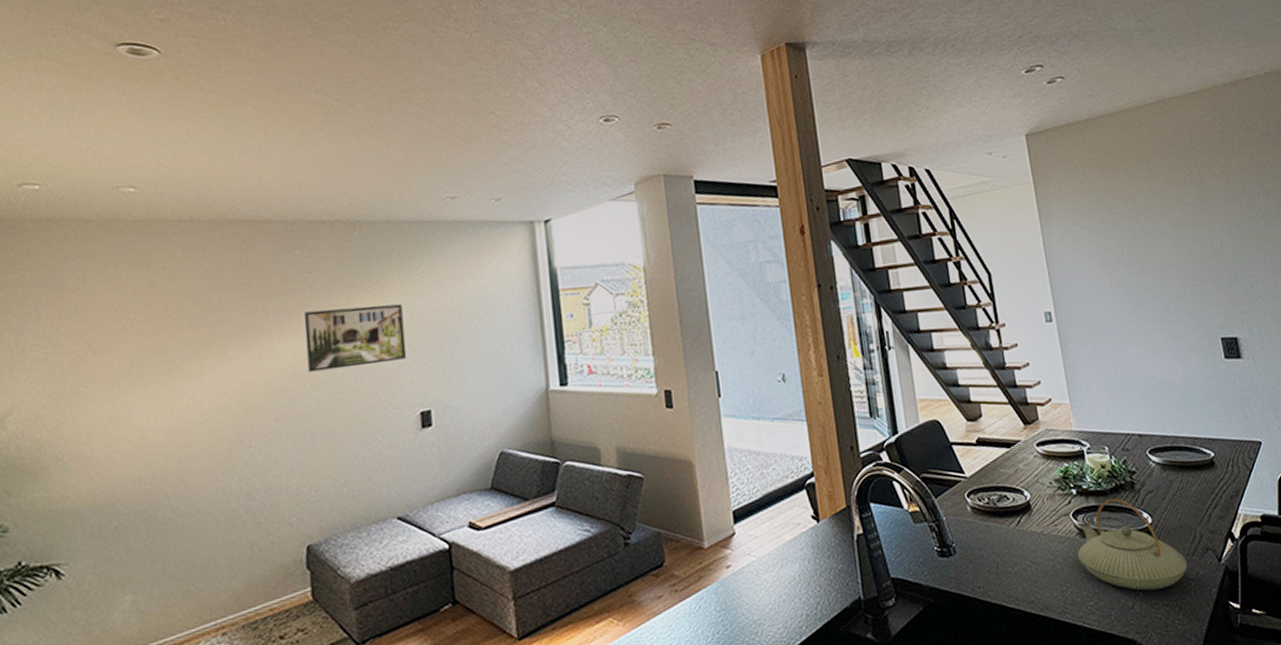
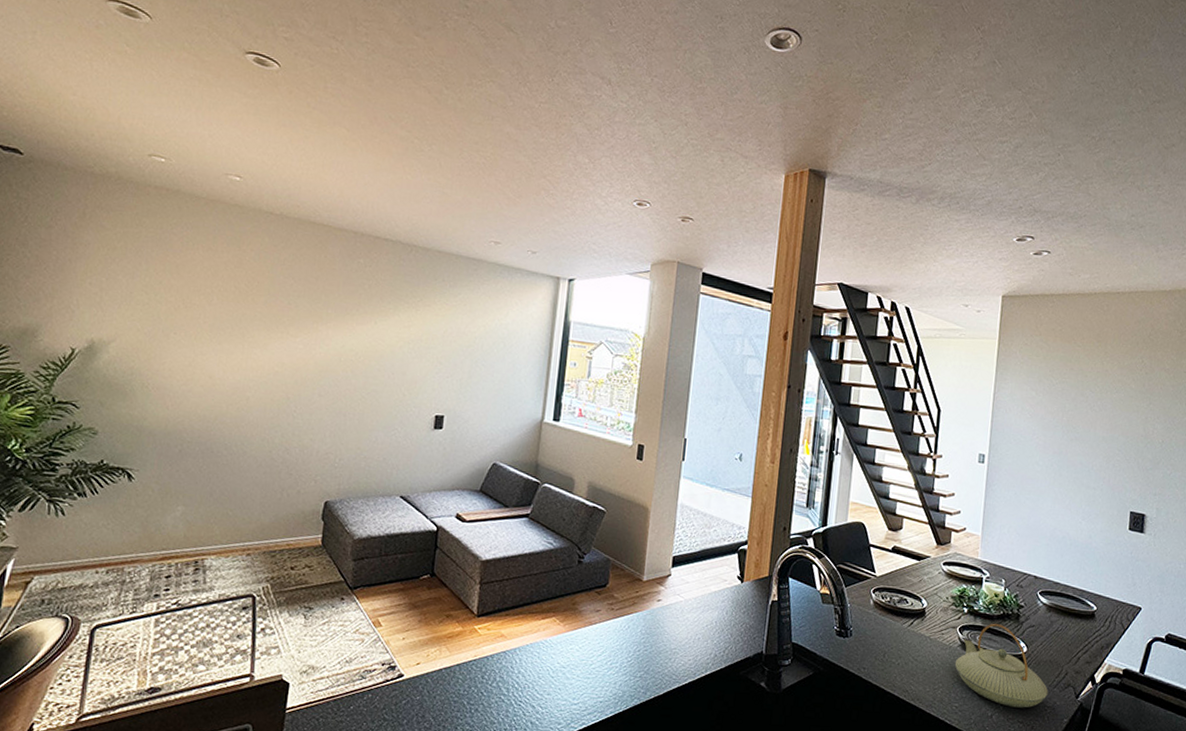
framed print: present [303,304,407,373] -> none [352,312,437,369]

